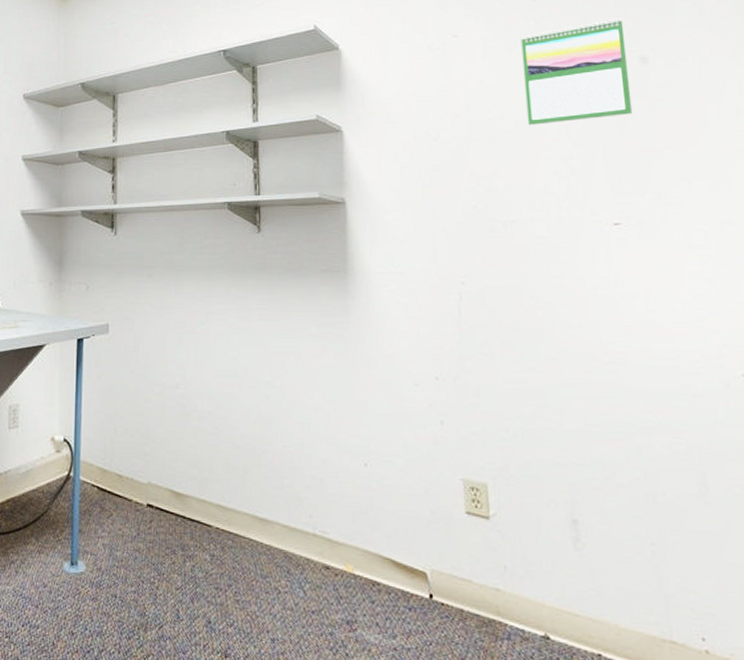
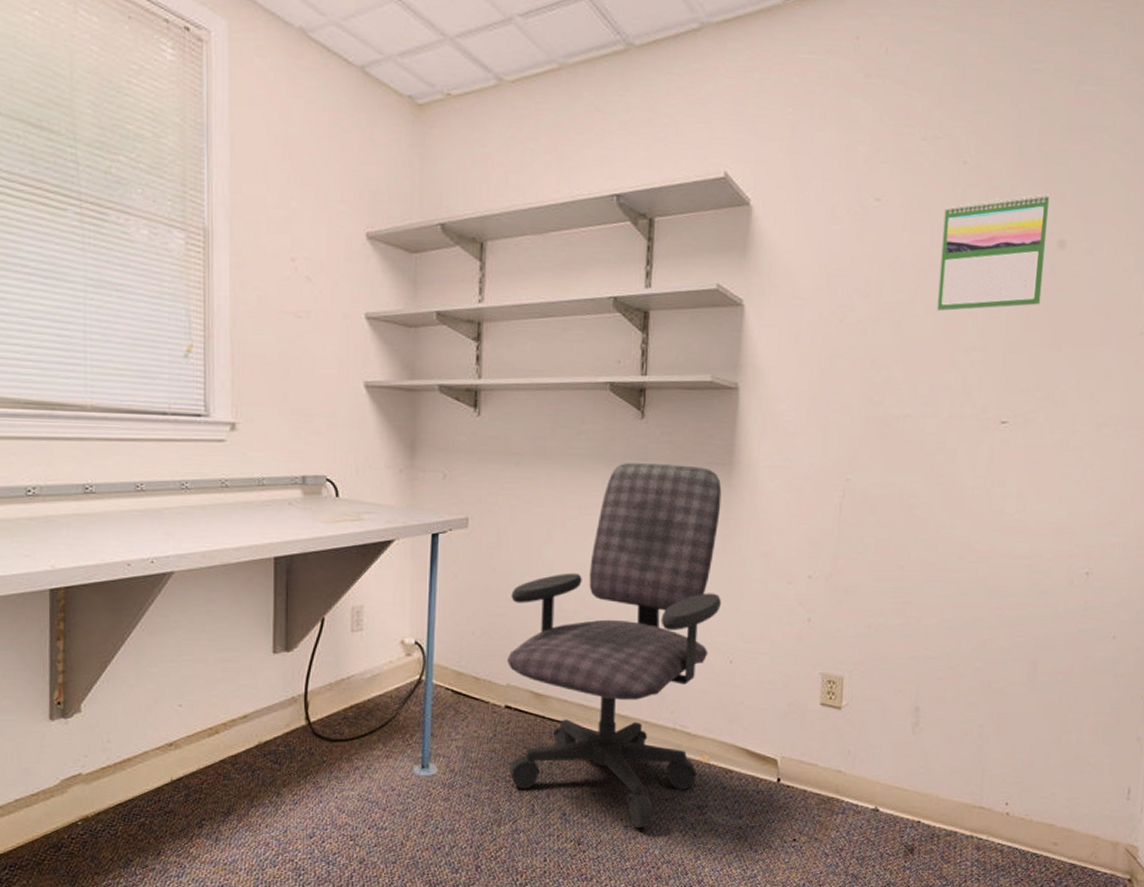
office chair: none [146,272,349,643] -> present [506,463,722,829]

